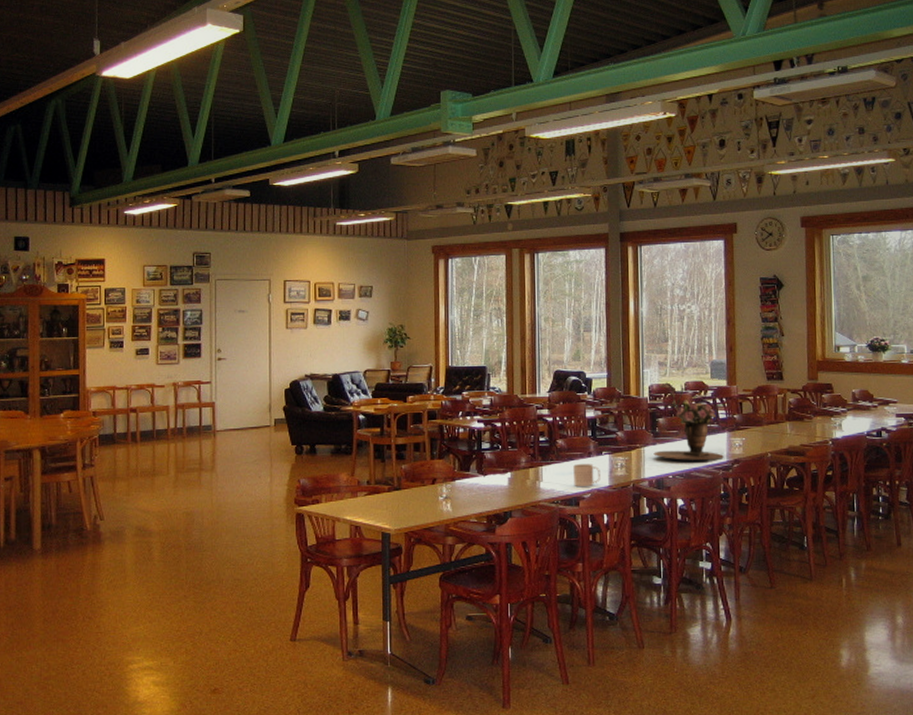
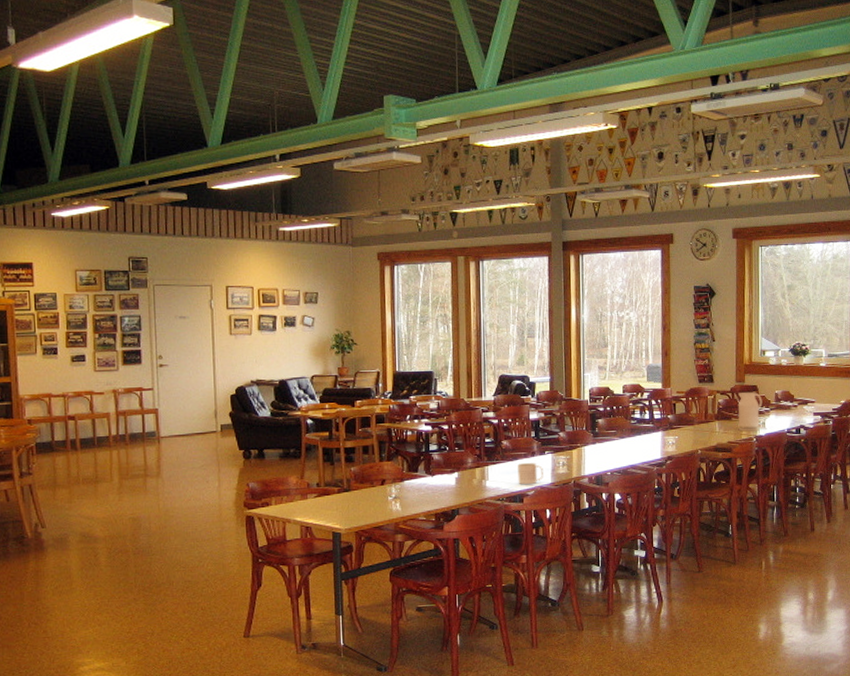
flower arrangement: present [653,382,724,461] -> none [593,385,658,458]
water jug: none [810,391,838,434] -> present [737,392,763,432]

